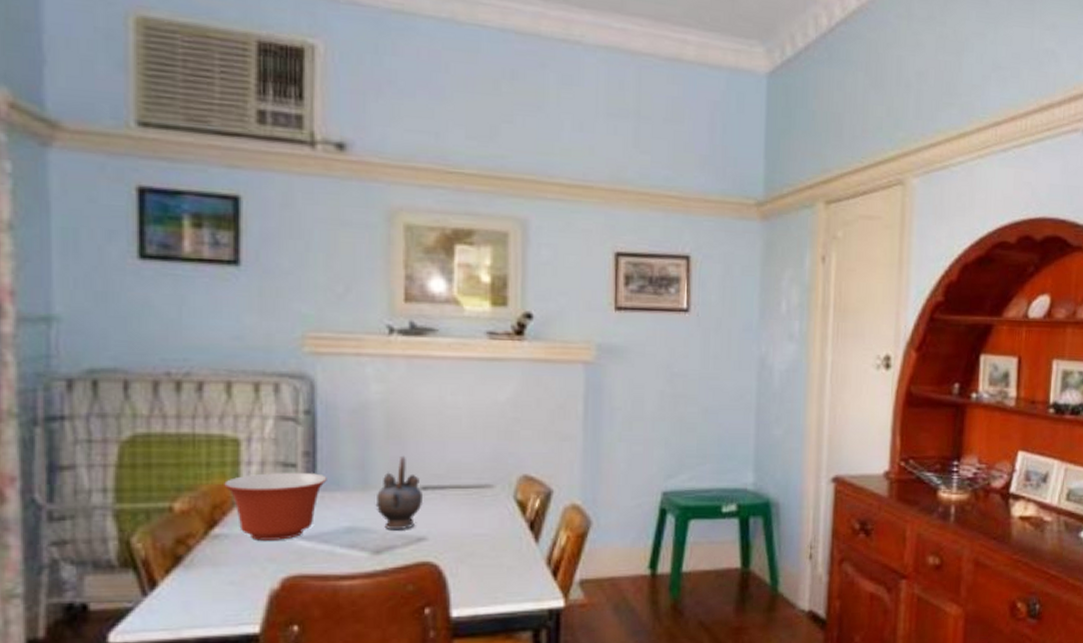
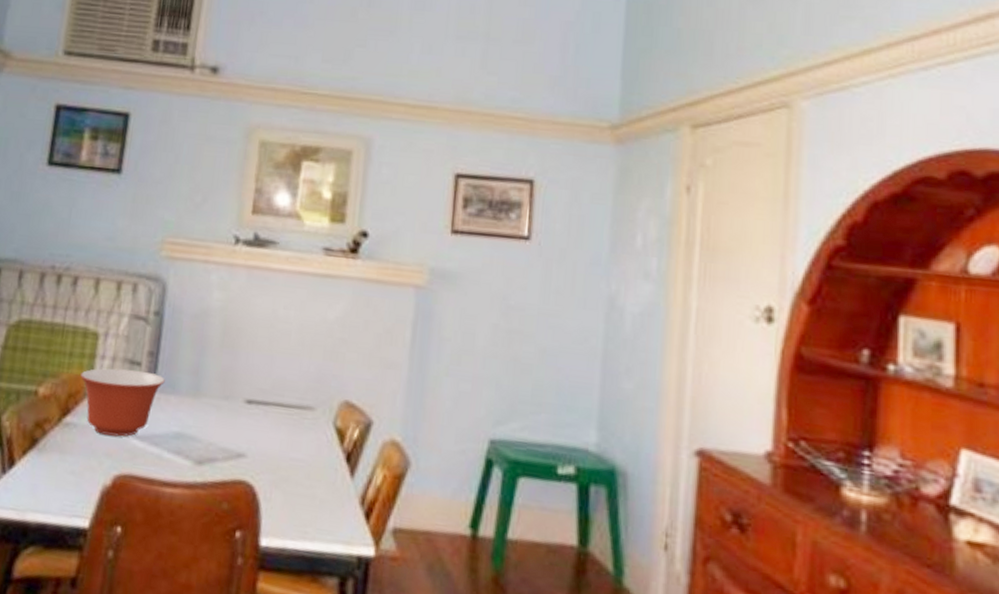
teapot: present [375,455,424,529] -> none [203,365,248,443]

